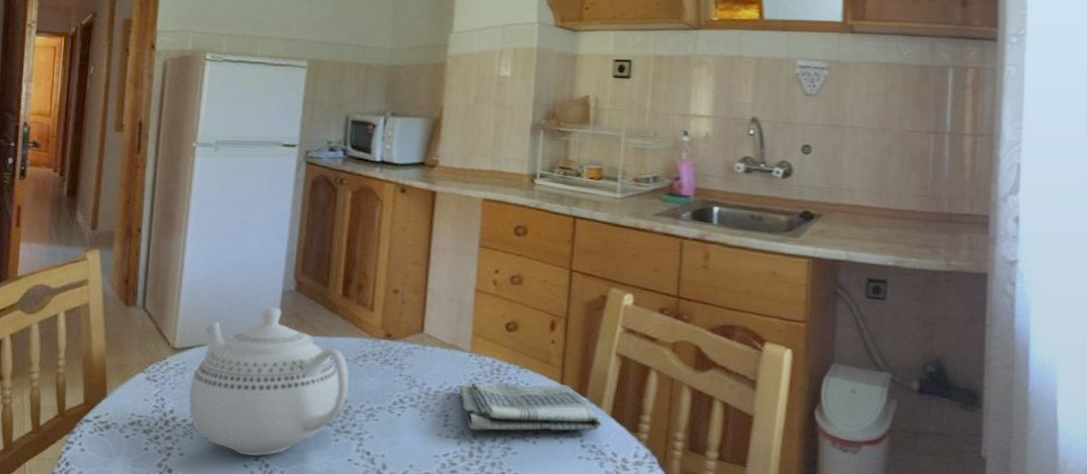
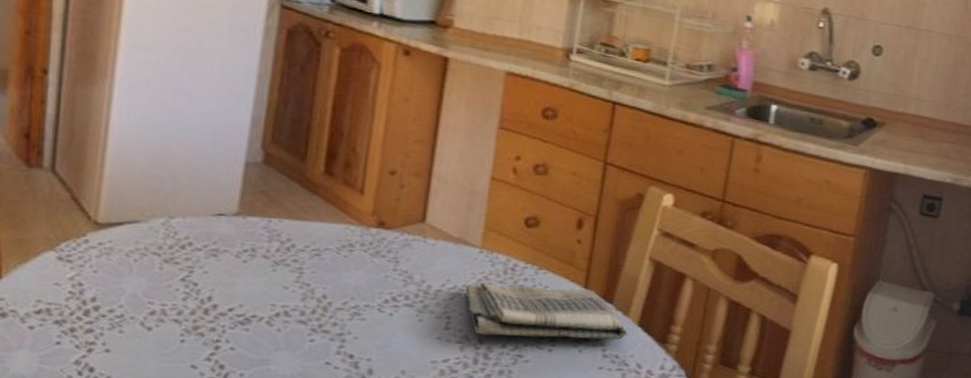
teapot: present [188,307,349,456] -> none [116,181,330,356]

